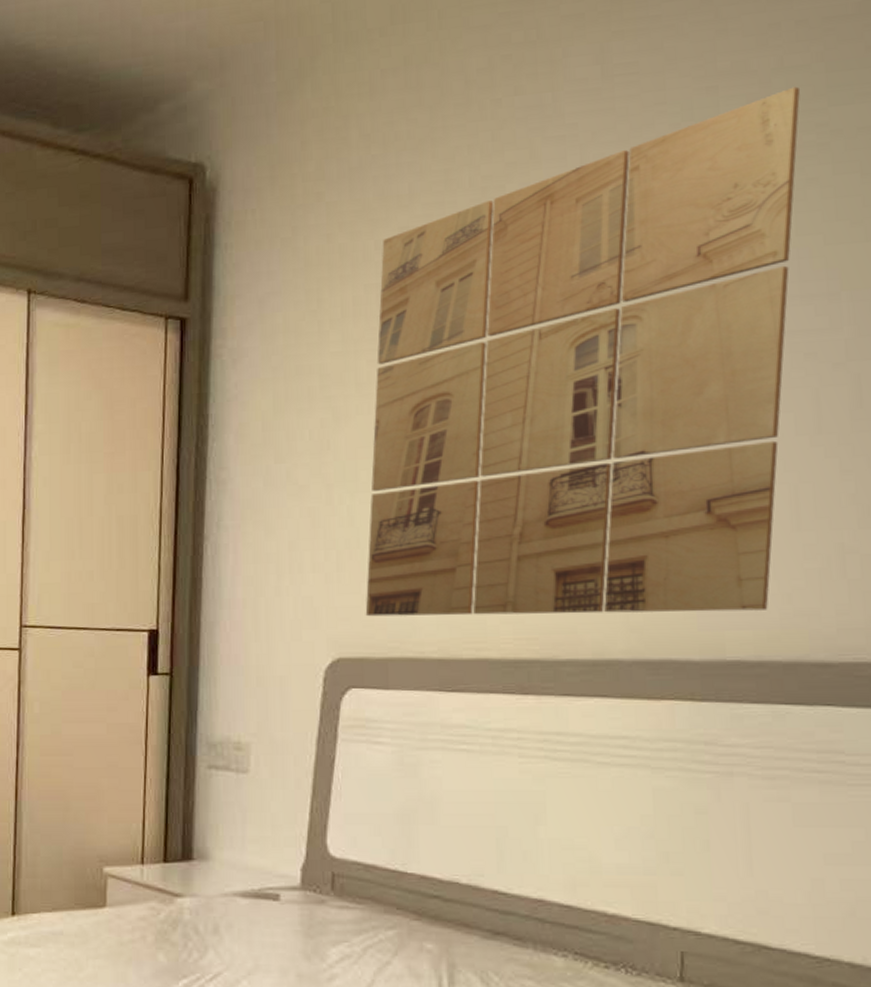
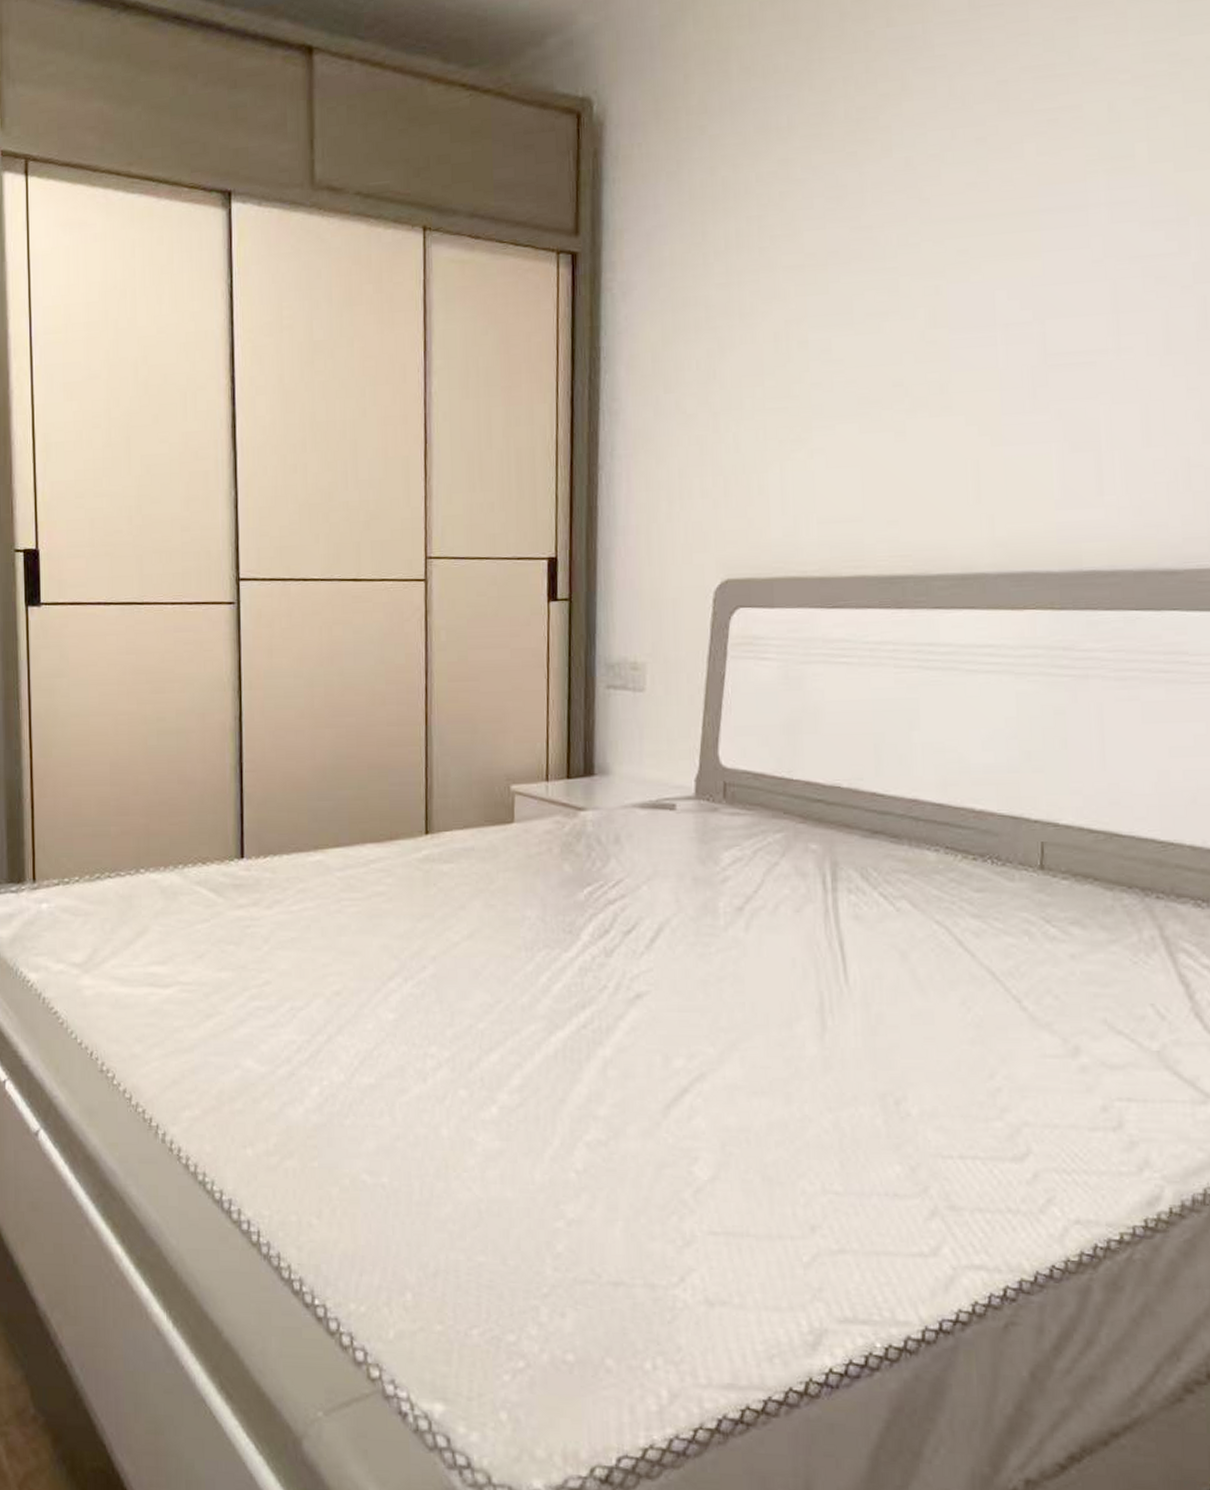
wall art: present [365,86,800,617] -> none [751,16,1153,539]

